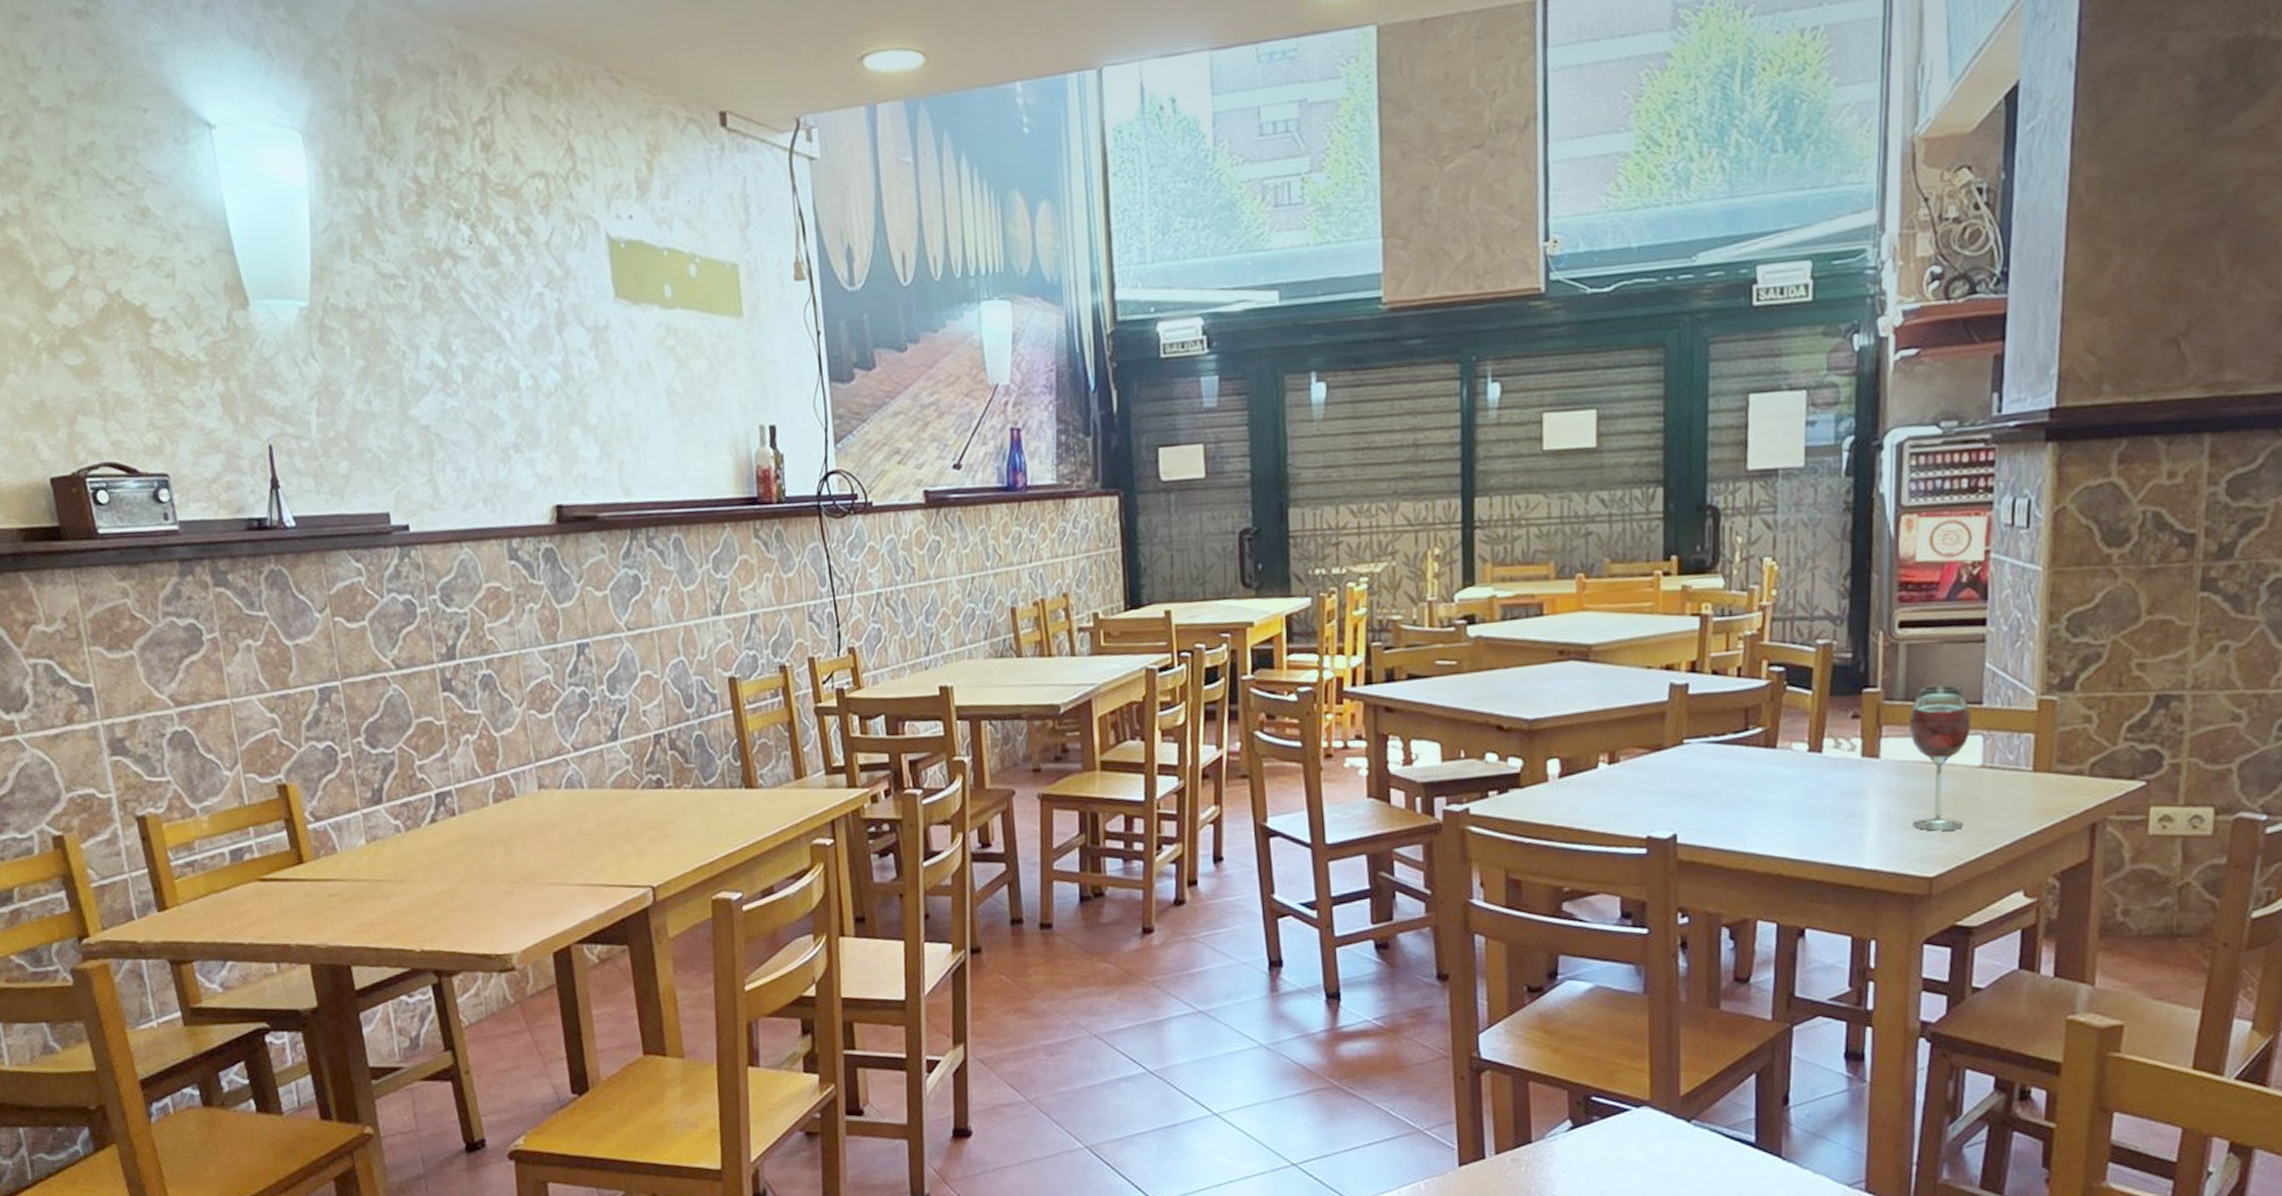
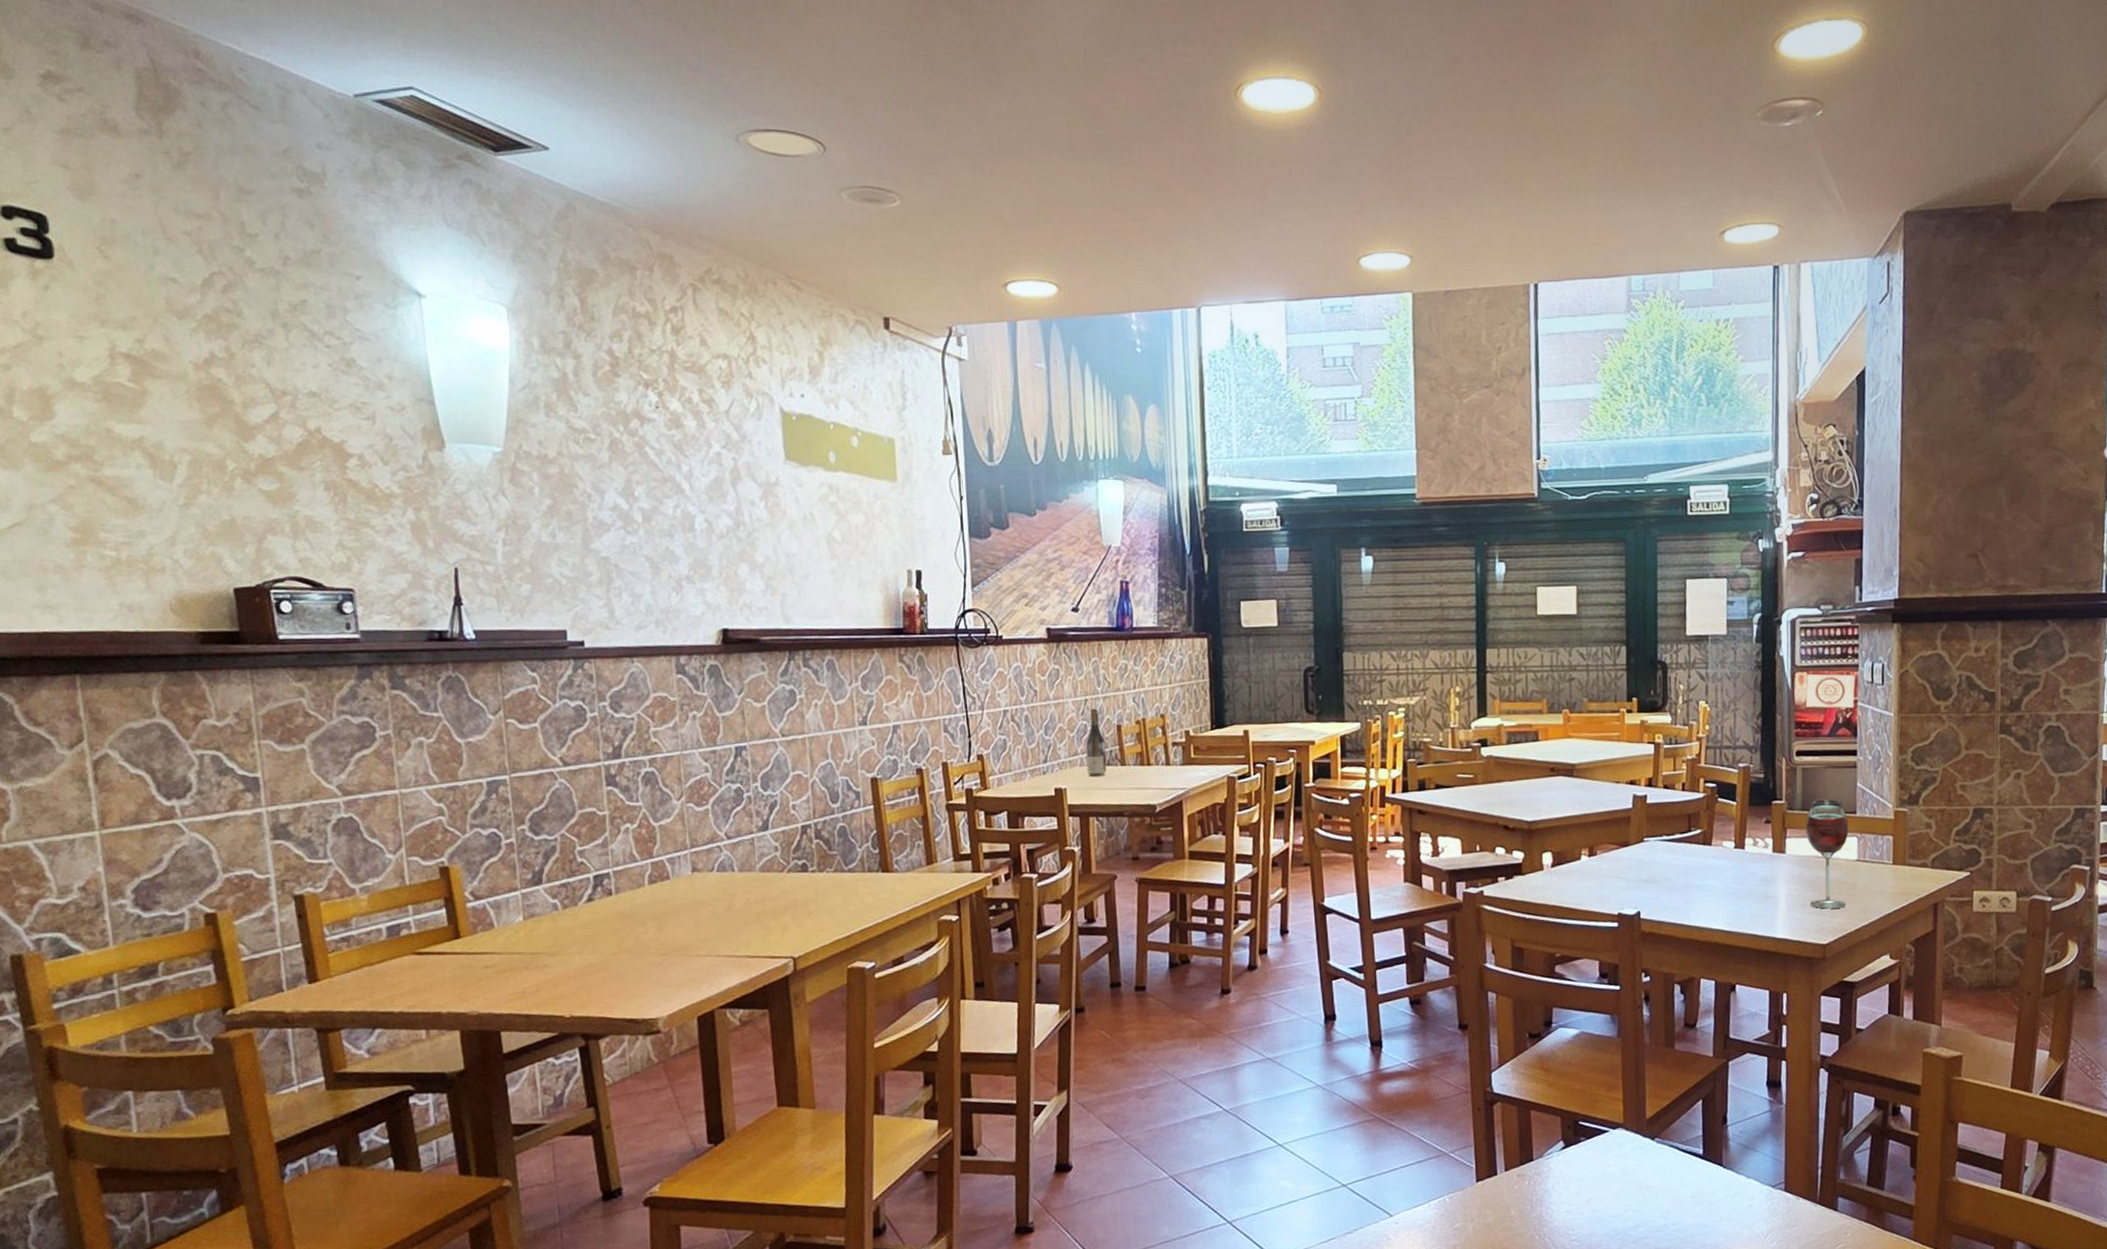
wine bottle: none [974,588,1000,673] -> present [1085,708,1107,778]

